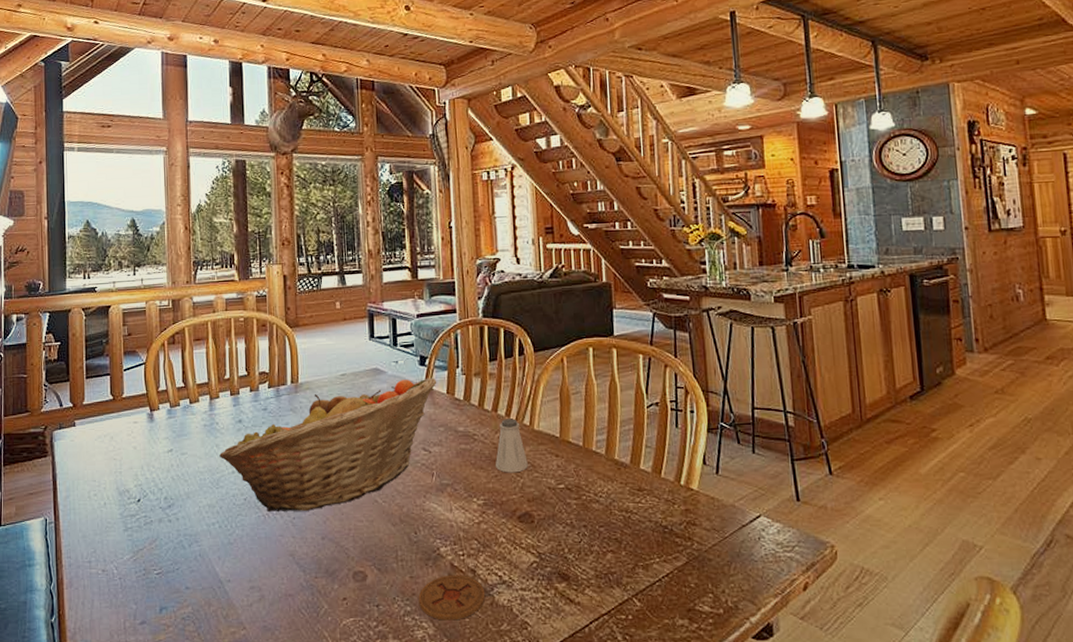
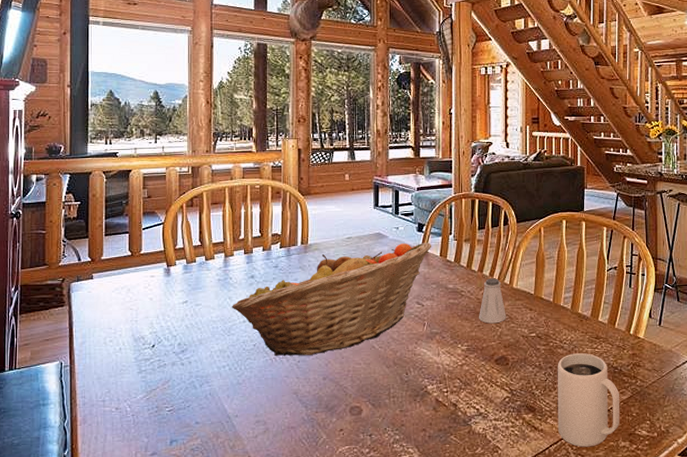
coaster: present [418,575,486,621] -> none [406,408,464,447]
mug: none [592,509,675,625] -> present [557,353,619,447]

